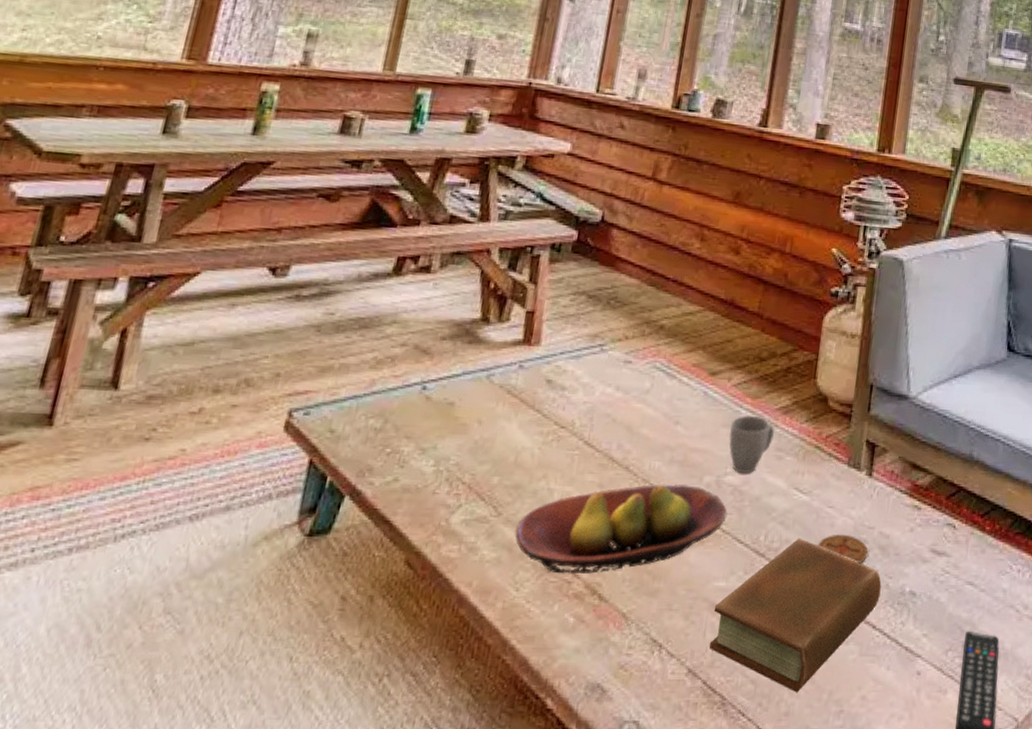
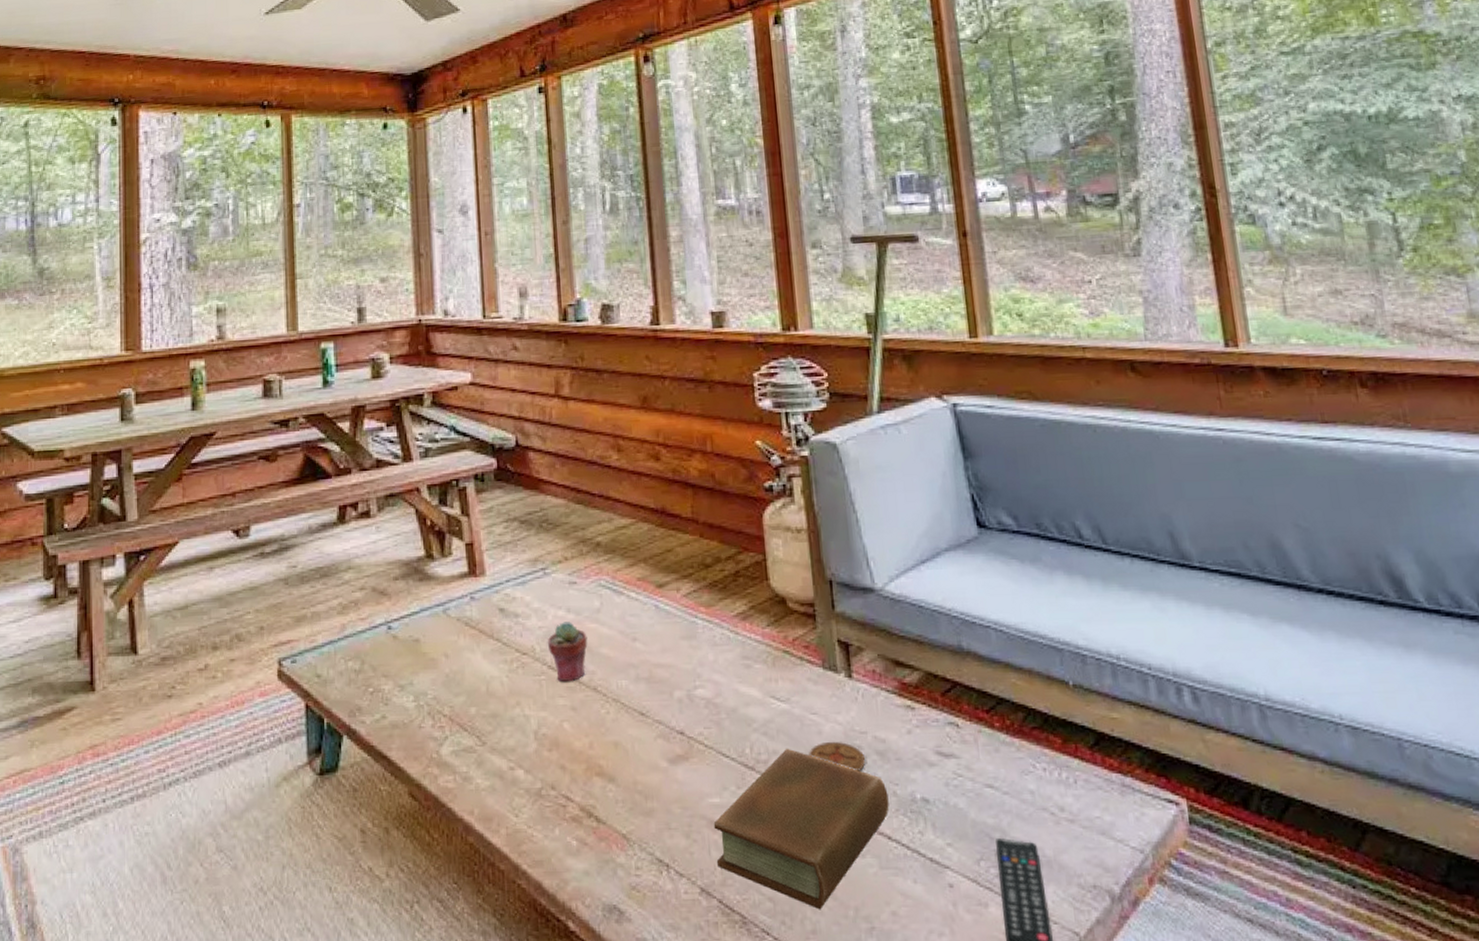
fruit bowl: present [514,483,728,574] -> none [501,700,707,798]
potted succulent: none [588,399,631,458] -> present [547,622,588,681]
mug: present [729,415,775,474] -> none [690,624,737,686]

